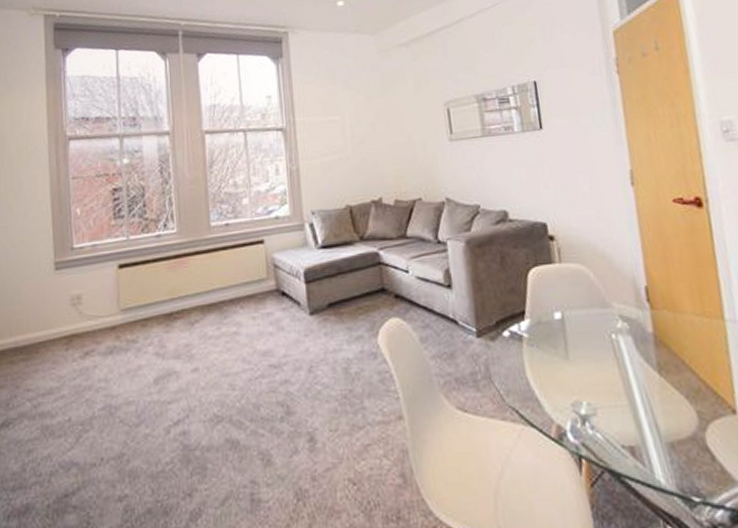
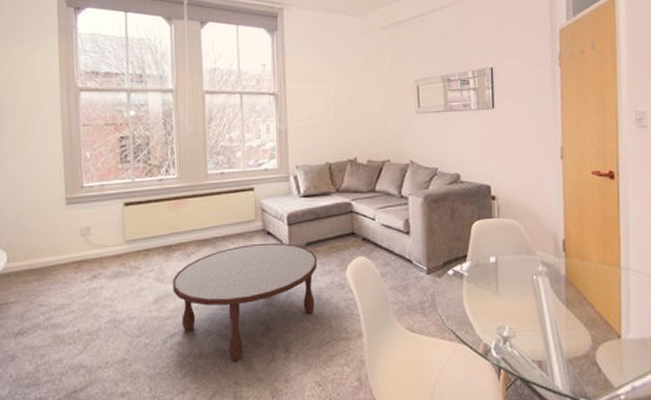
coffee table: none [175,304,343,455] -> present [173,242,318,362]

